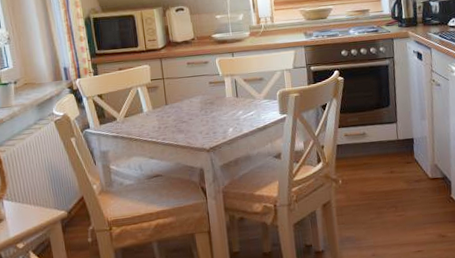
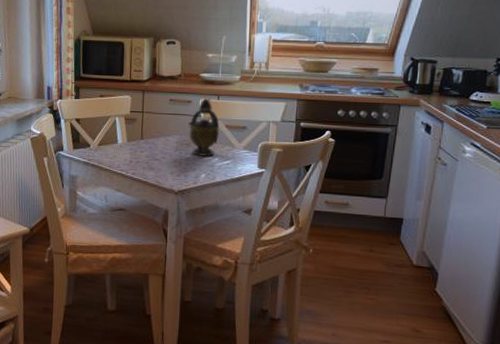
teapot: none [210,56,240,112] -> present [189,98,220,156]

